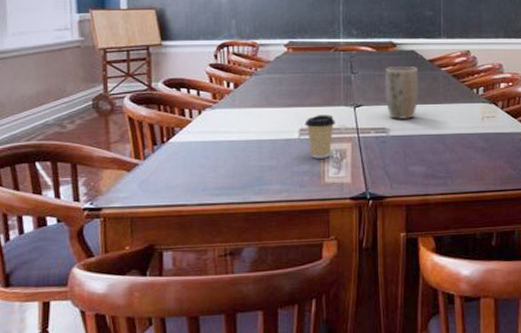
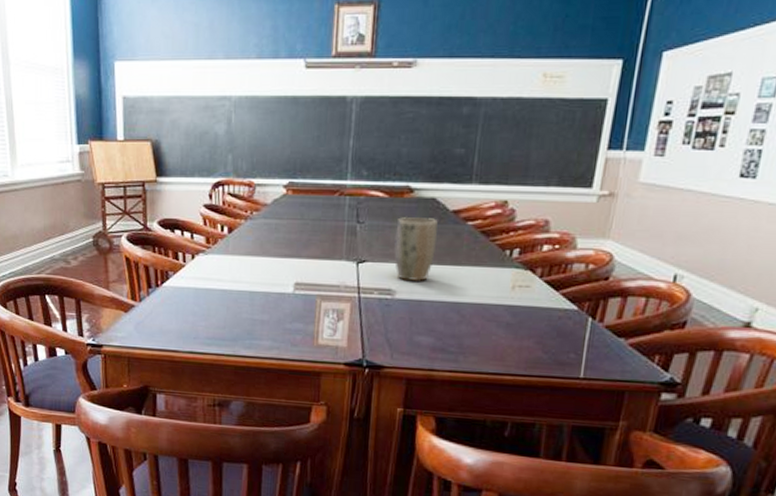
coffee cup: present [304,115,335,159] -> none [300,269,335,318]

